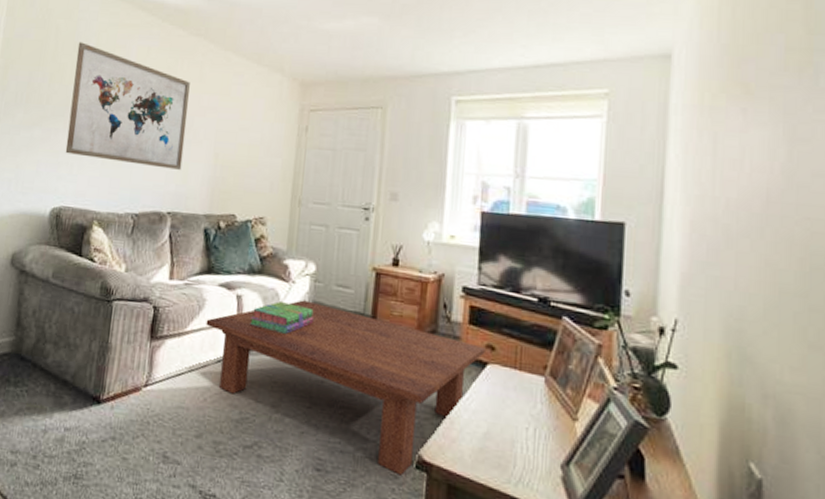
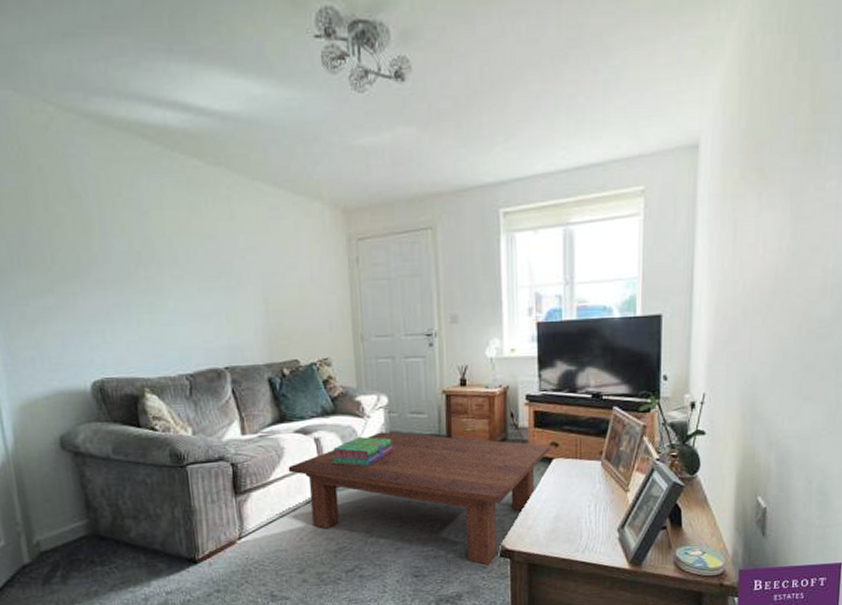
wall art: present [65,42,190,170] -> none [72,185,231,322]

